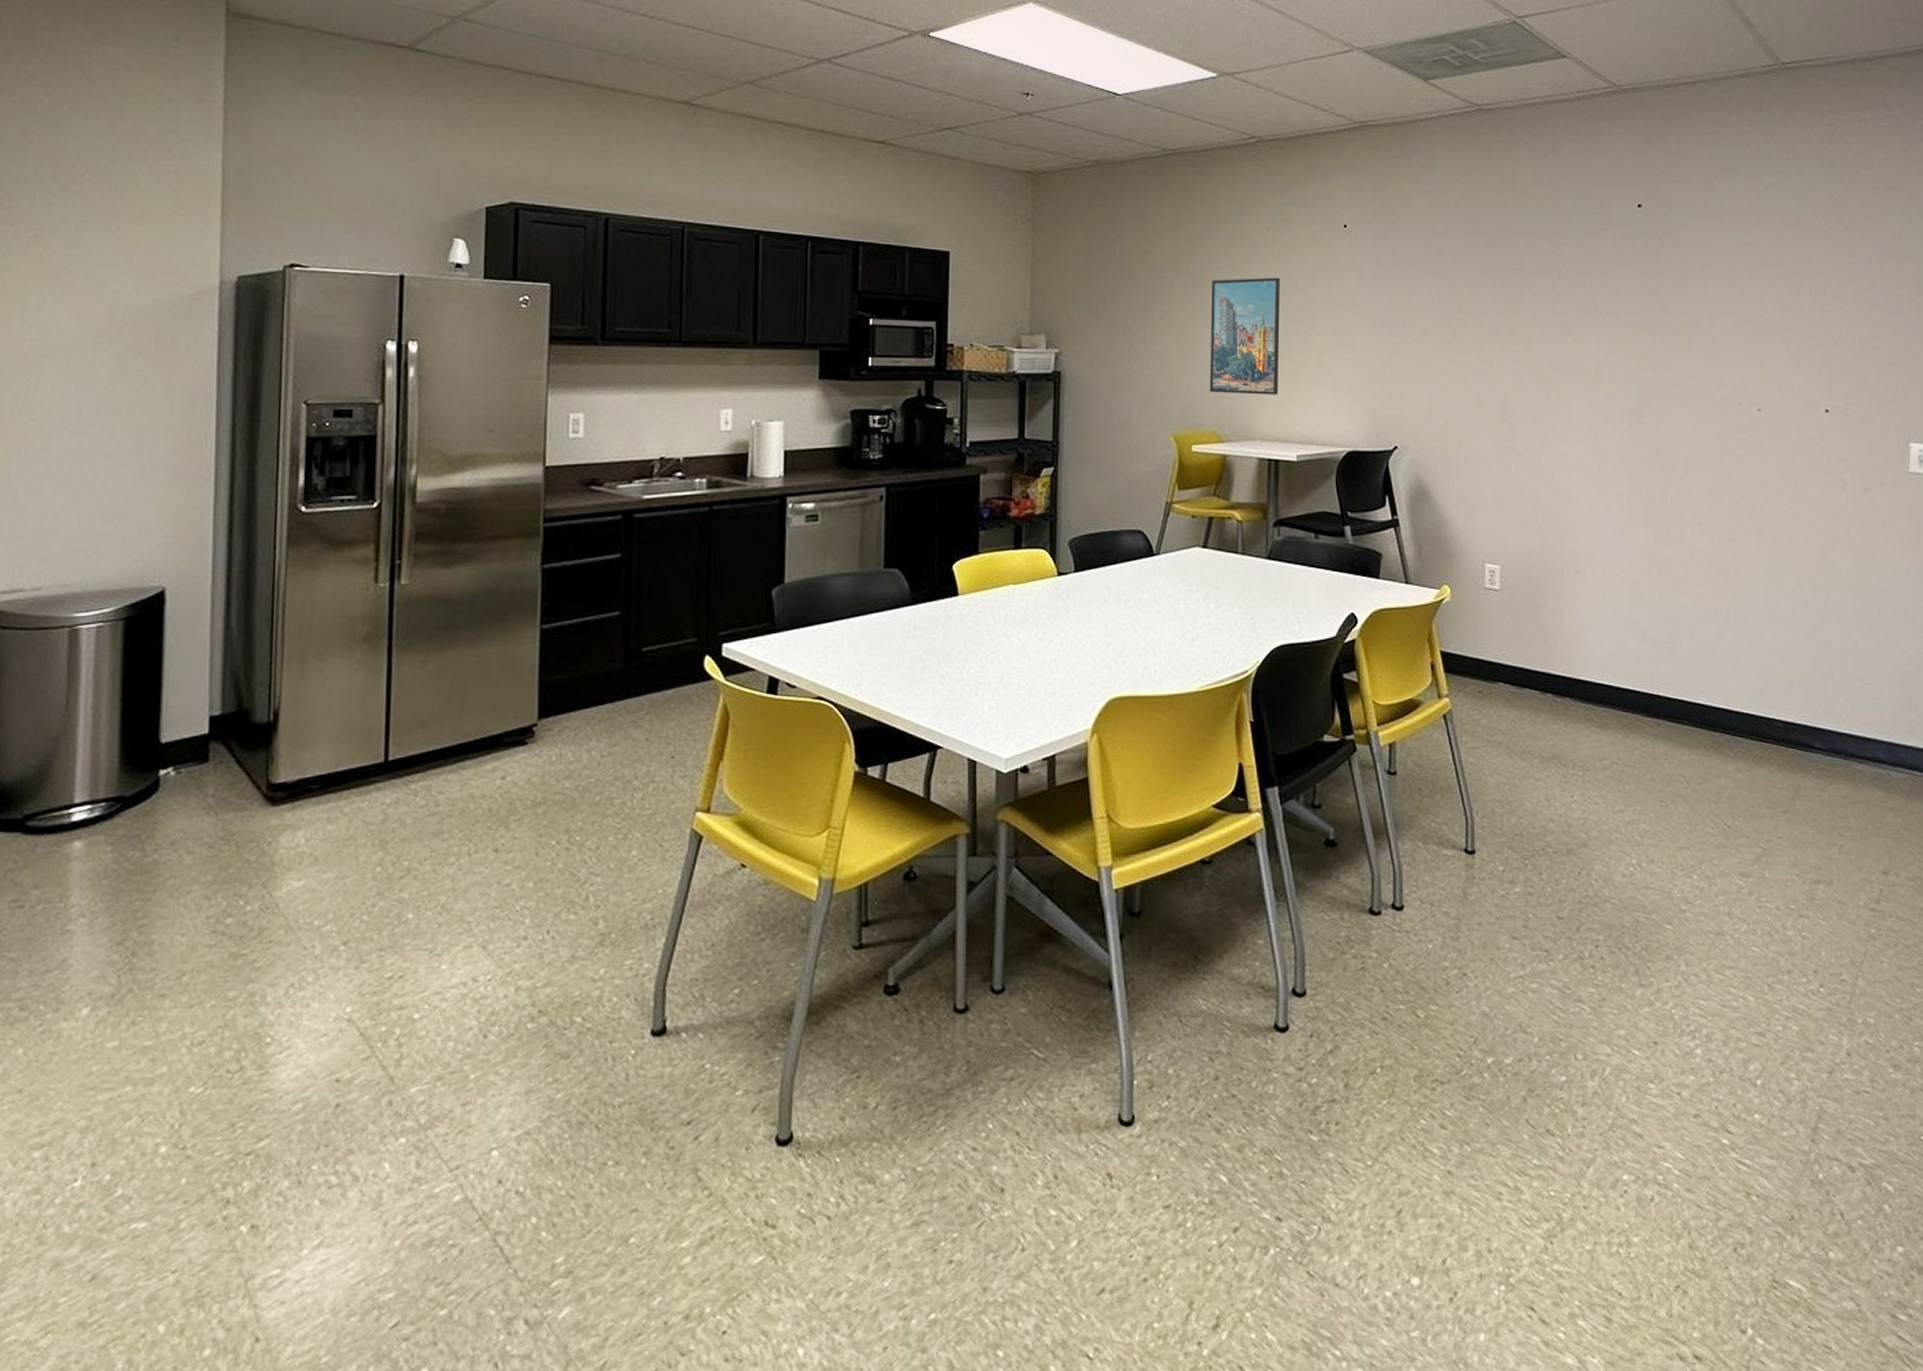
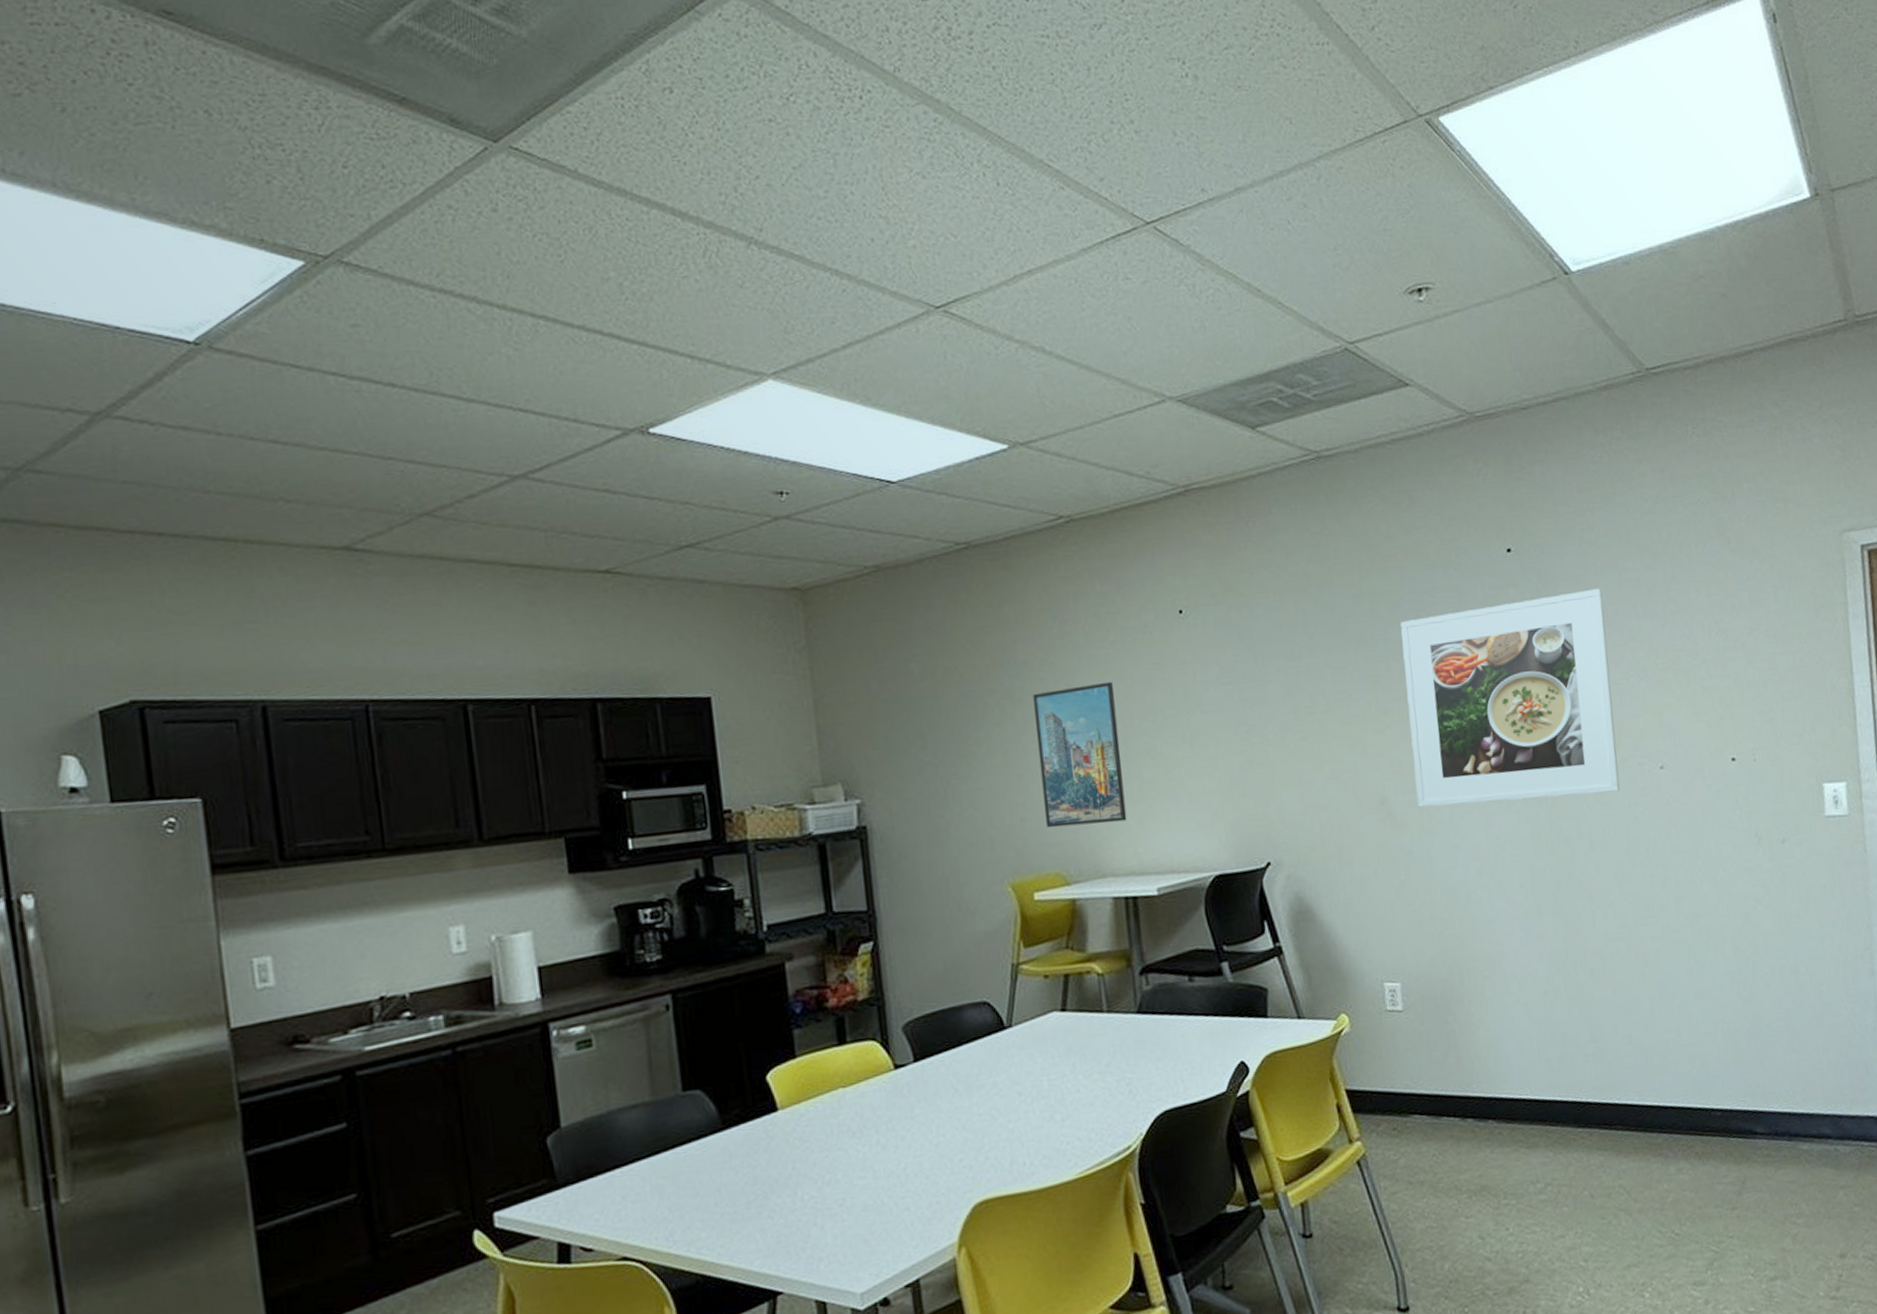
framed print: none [1533,247,1721,426] -> present [1400,588,1621,808]

